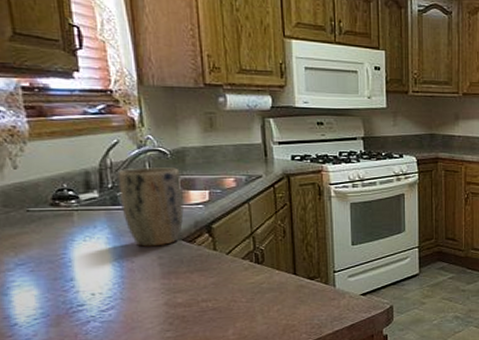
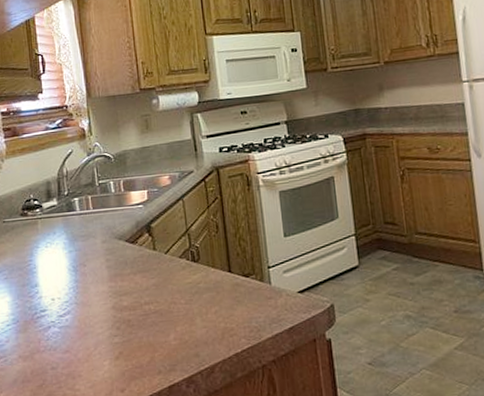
plant pot: present [117,167,184,247] -> none [72,171,127,250]

